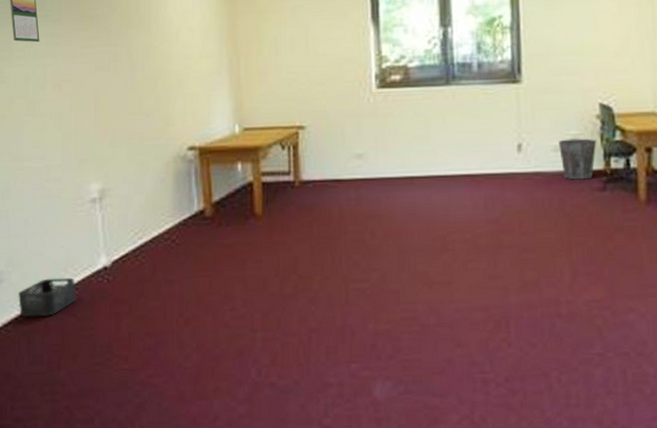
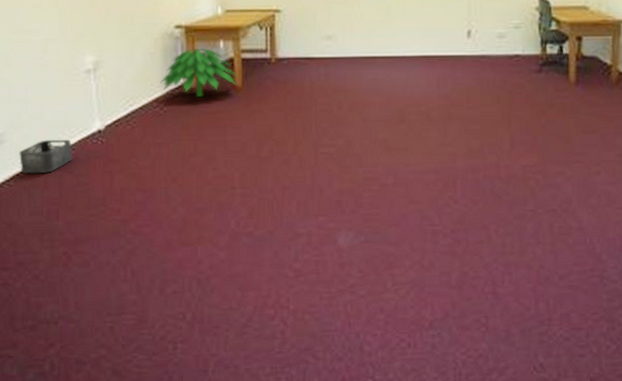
indoor plant: none [172,168,258,227] -> present [160,44,238,97]
waste bin: present [559,138,597,180] -> none [503,27,535,63]

